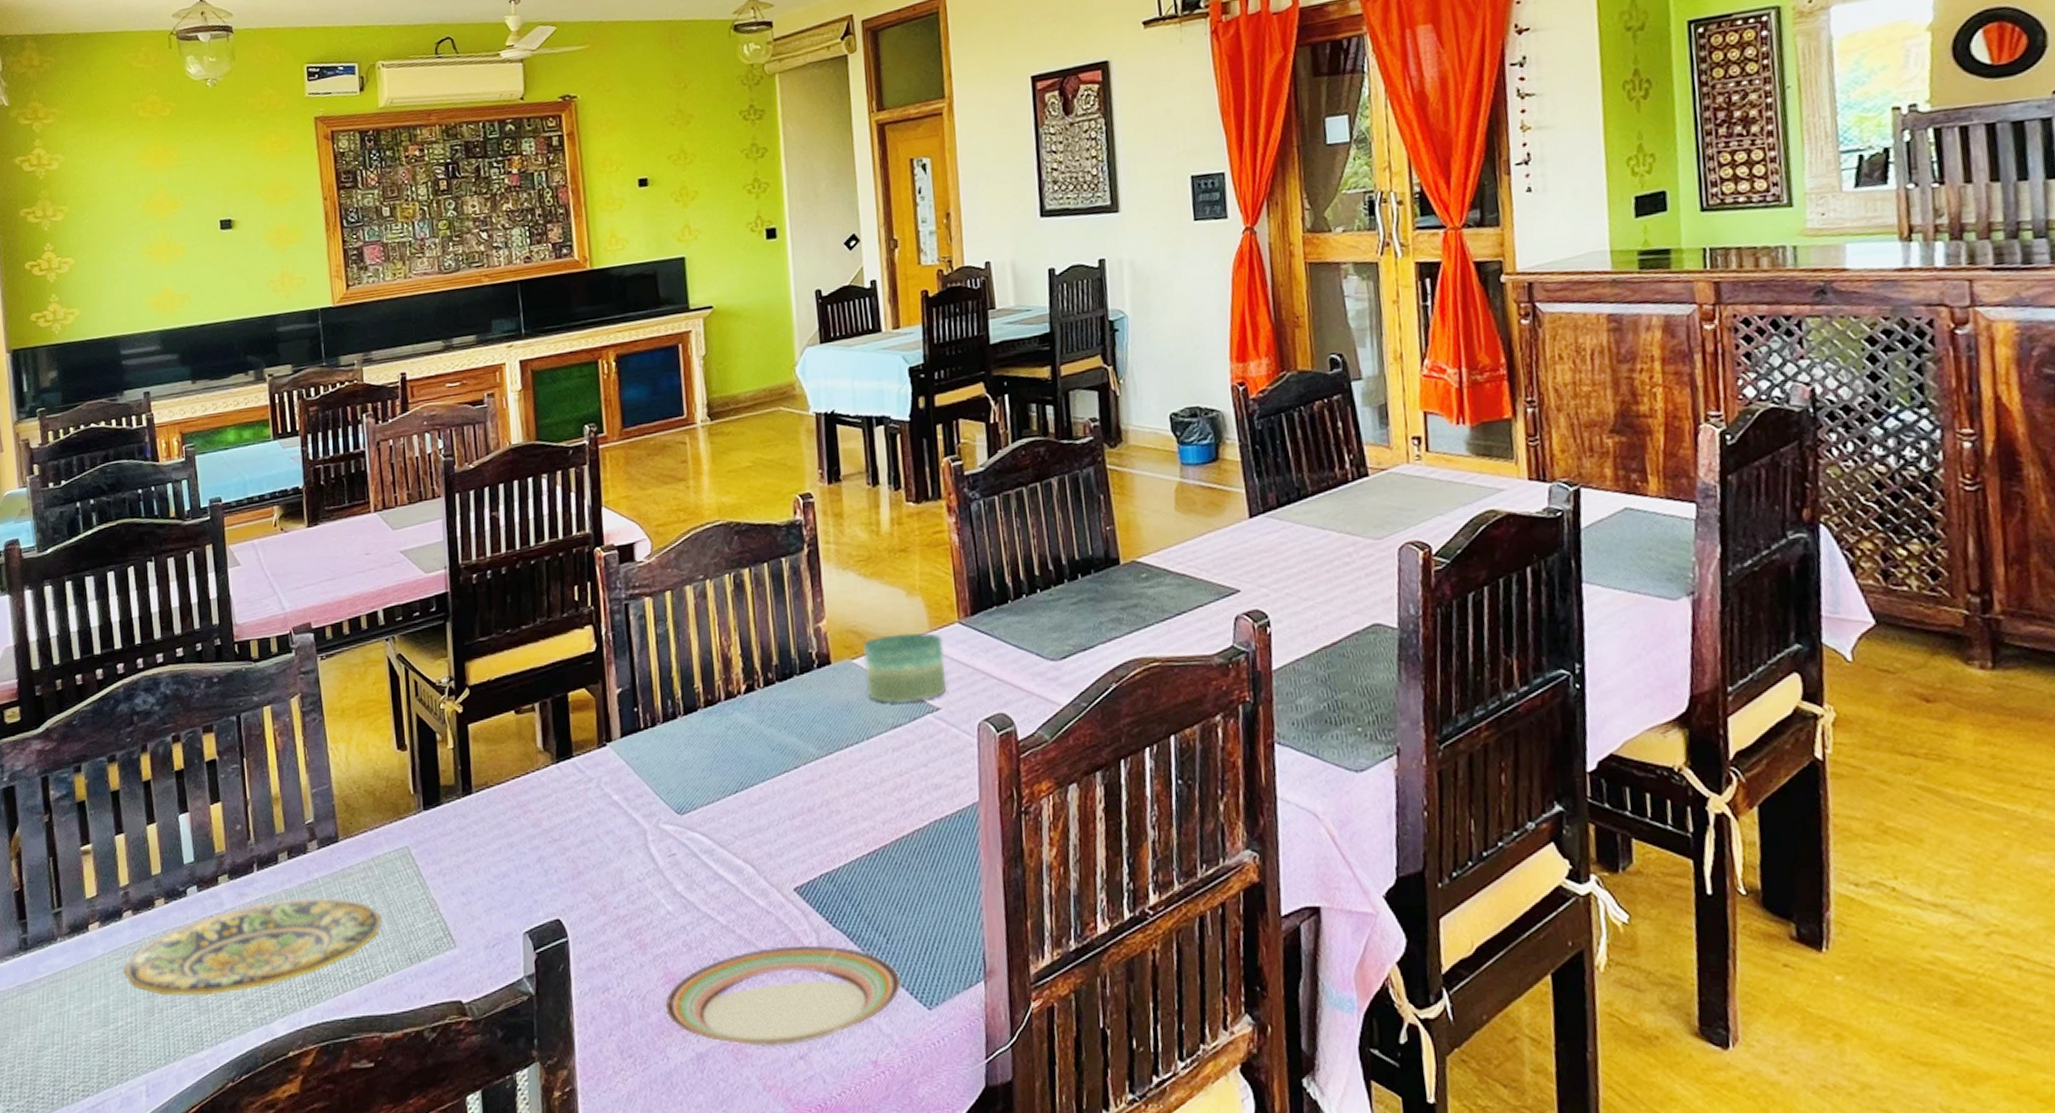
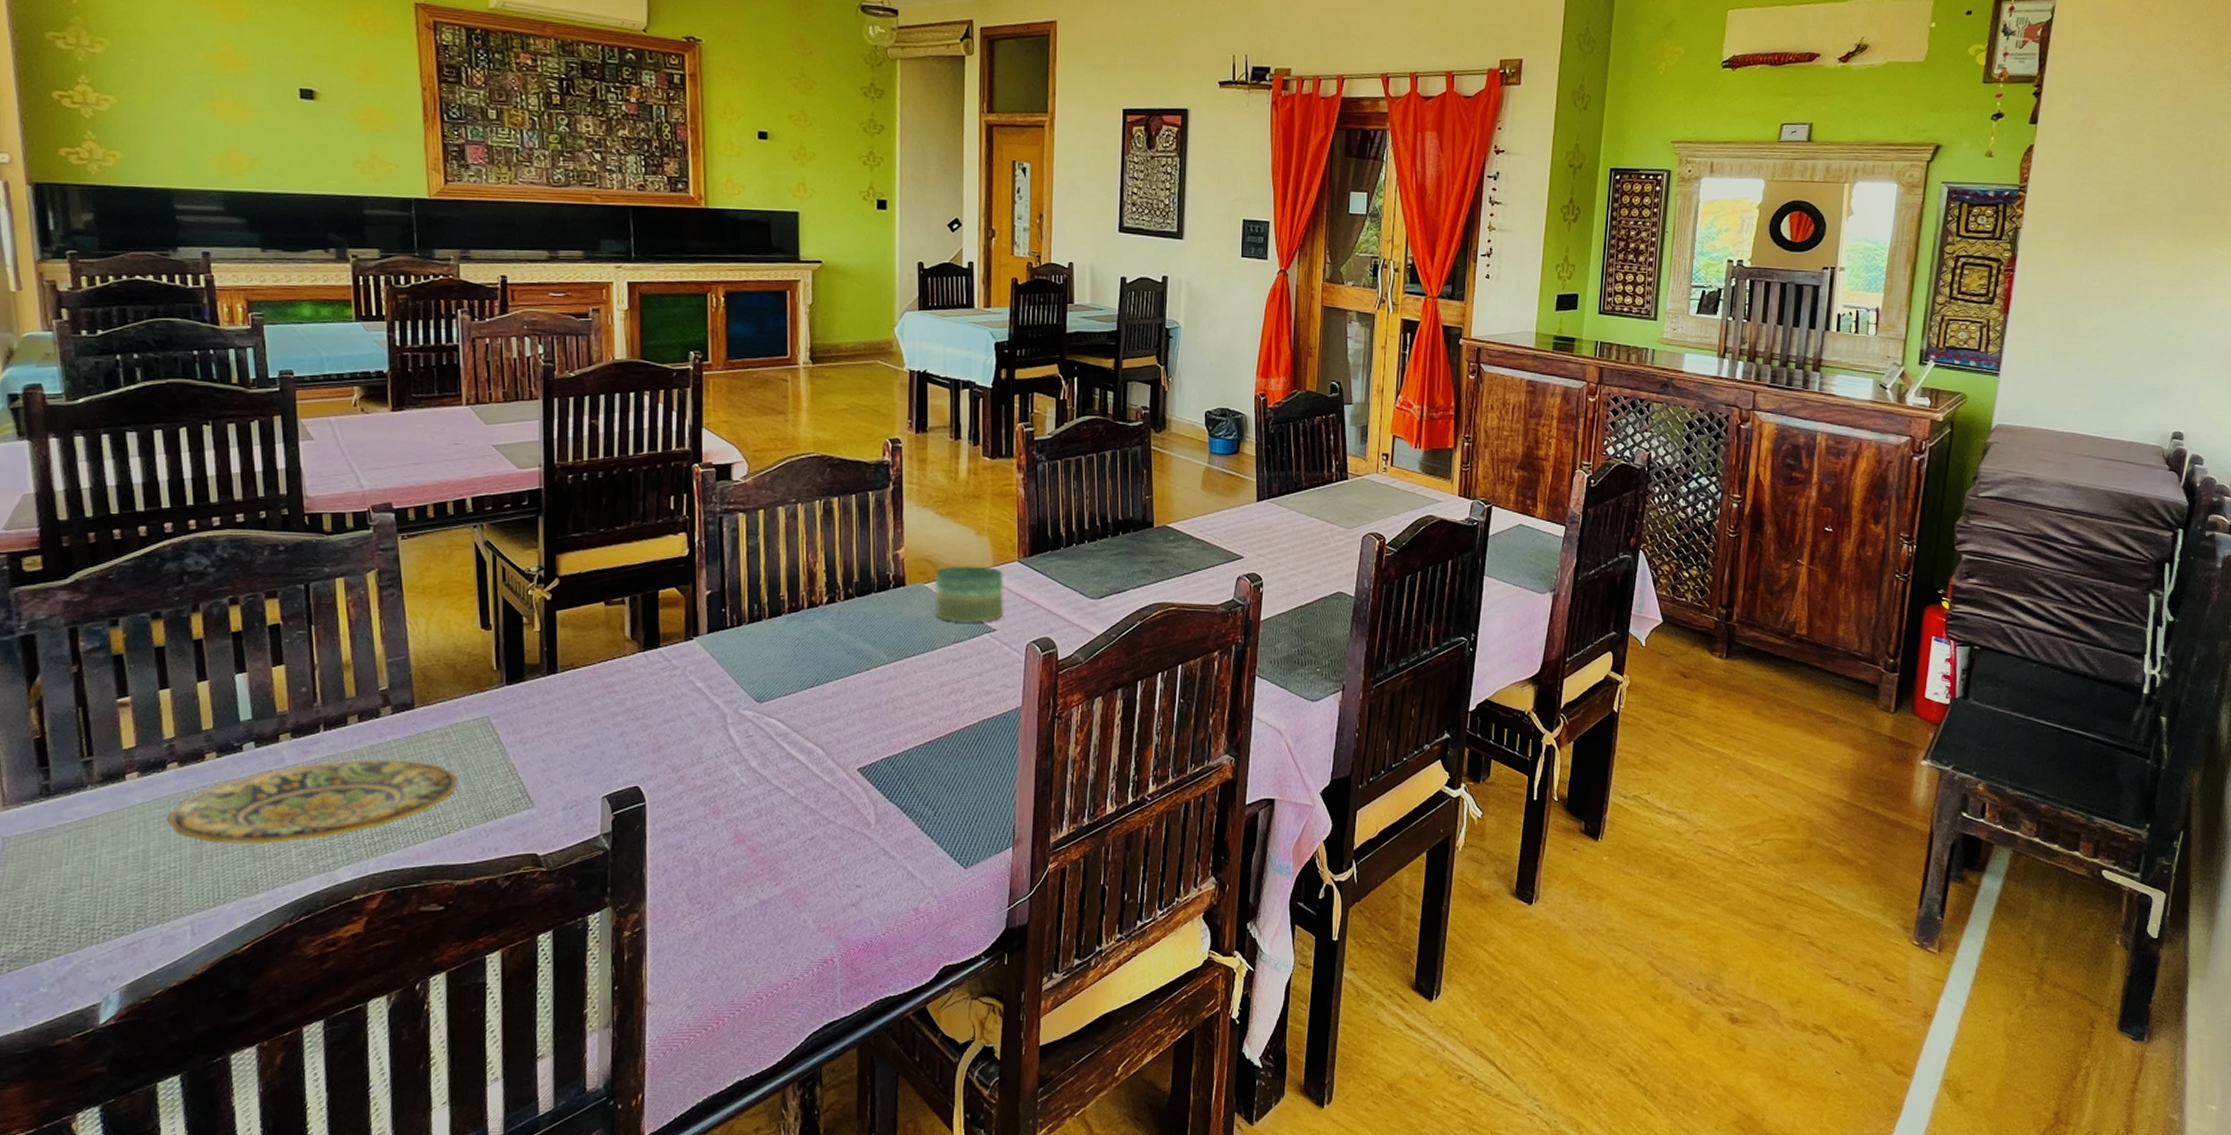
plate: present [665,945,902,1048] -> none [734,815,944,897]

